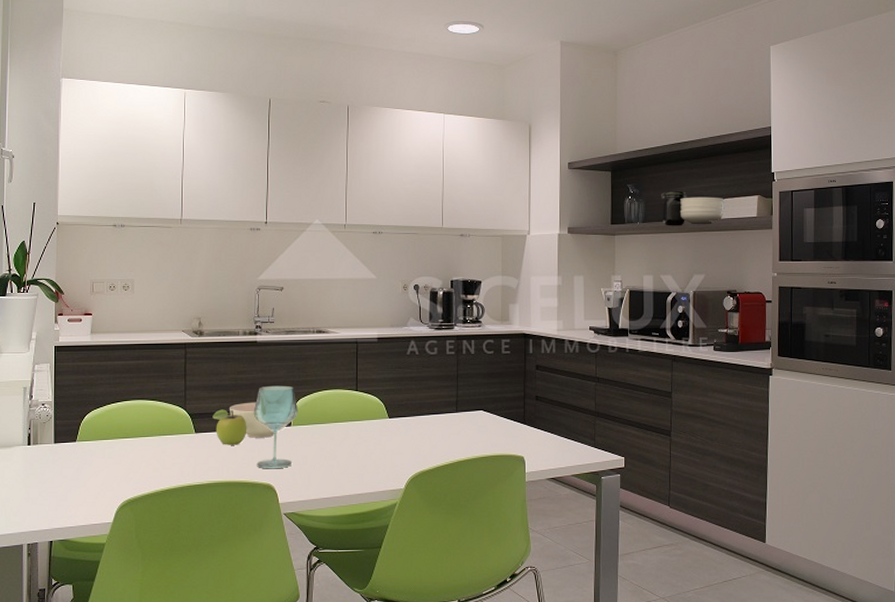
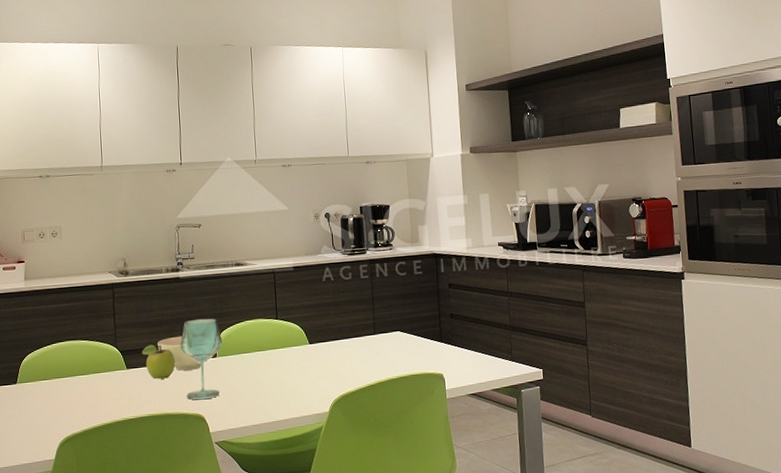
jar: present [661,191,688,226] -> none [559,104,586,139]
bowl: present [679,197,724,225] -> none [577,107,623,136]

